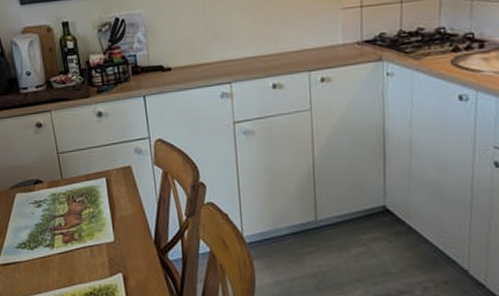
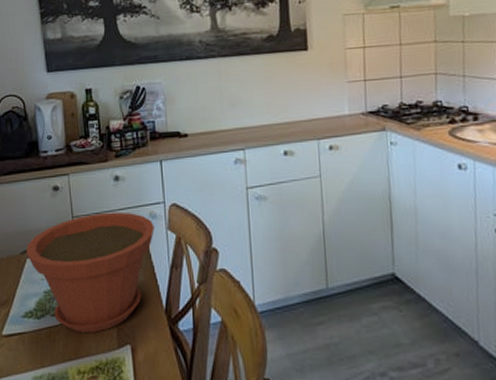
plant pot: none [14,148,141,262] -> present [26,212,154,332]

